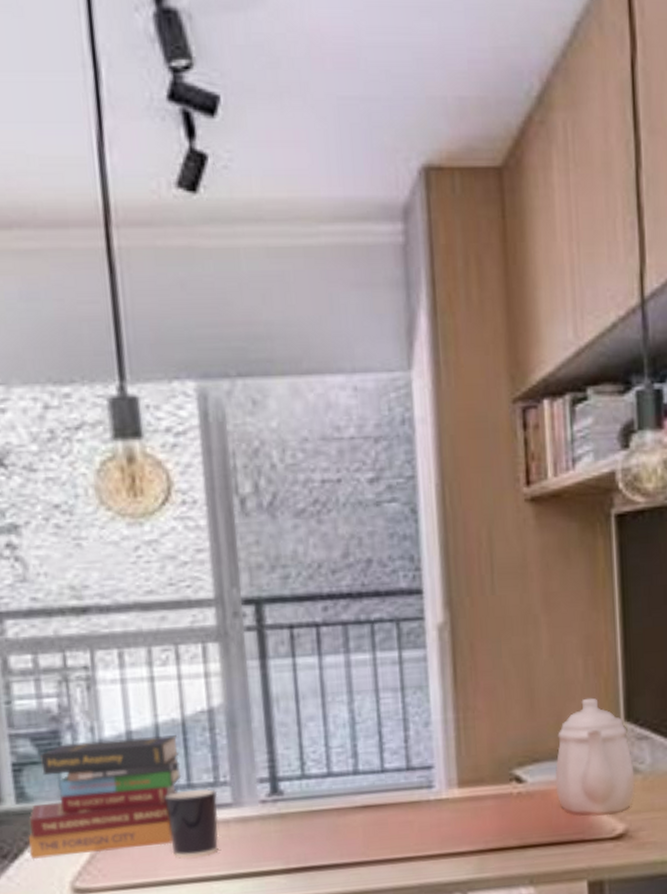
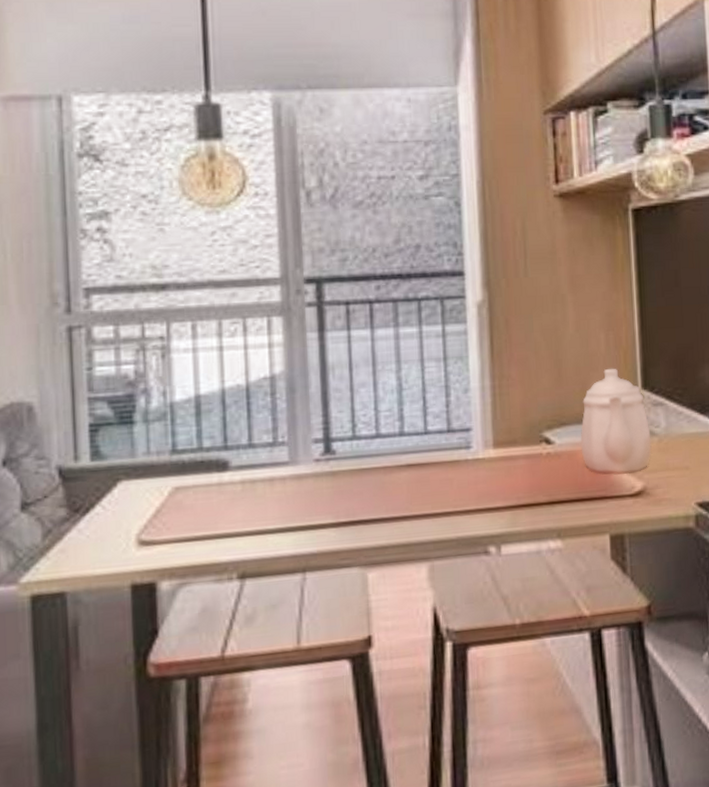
books: present [28,735,182,860] -> none [99,399,244,514]
mug: present [163,788,219,860] -> none [226,448,276,514]

